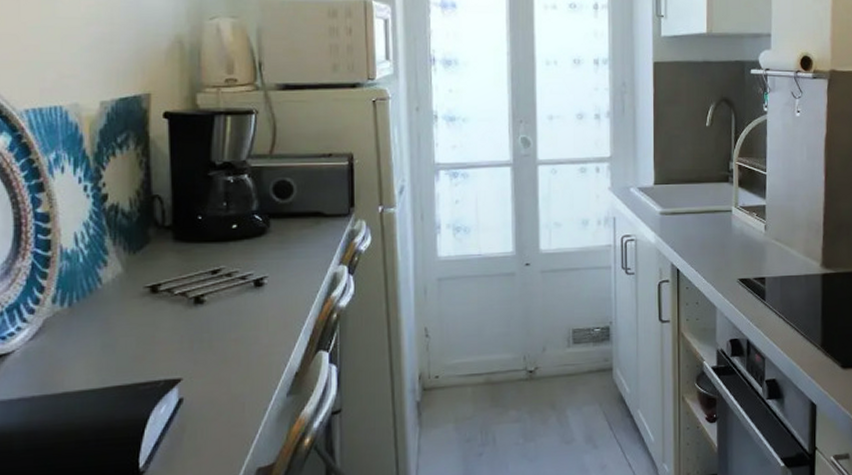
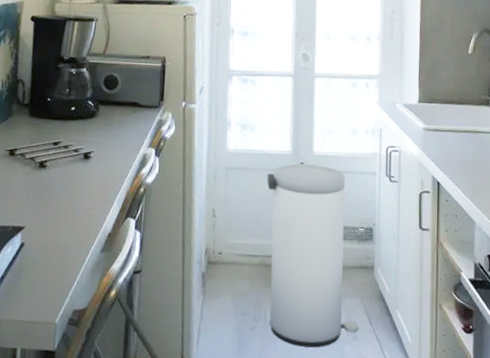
pedal bin: none [487,264,598,465] -> present [266,163,359,348]

